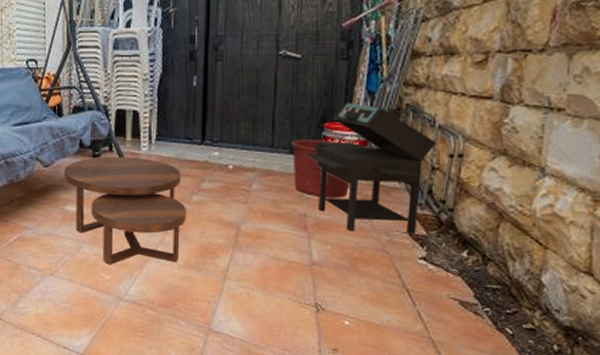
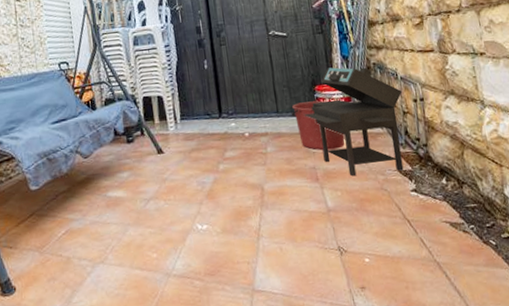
coffee table: present [63,156,186,265] -> none [102,137,217,243]

